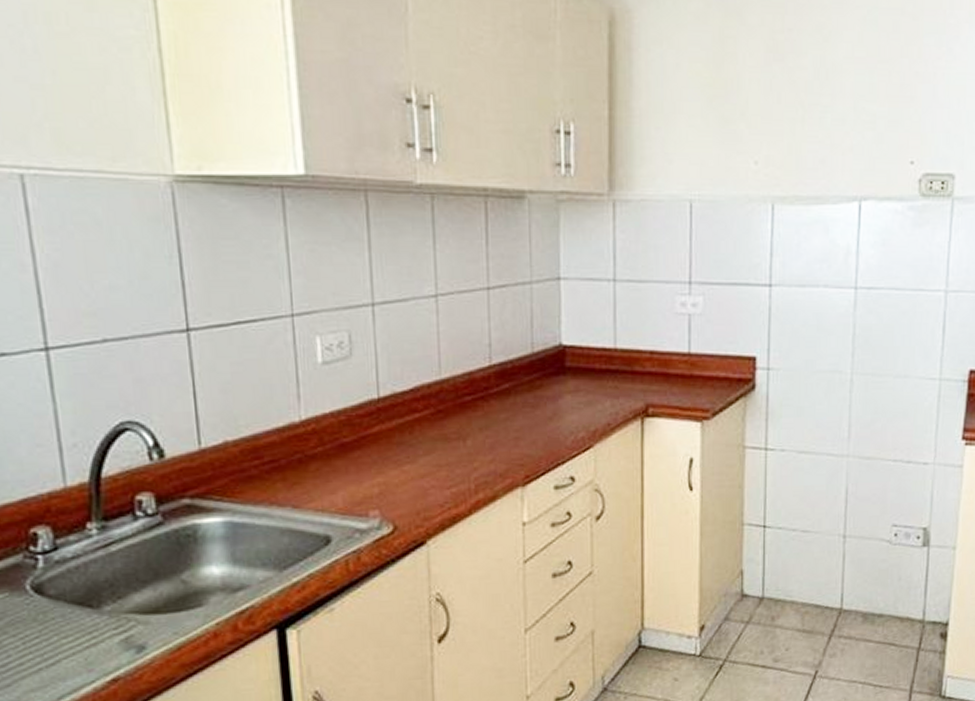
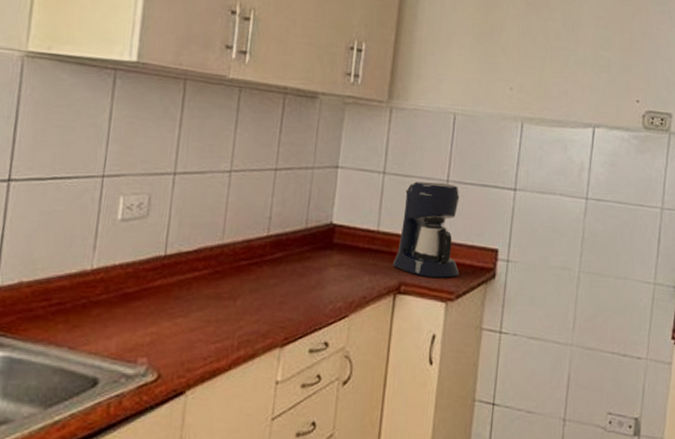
coffee maker: none [636,285,714,395] -> present [392,181,460,278]

